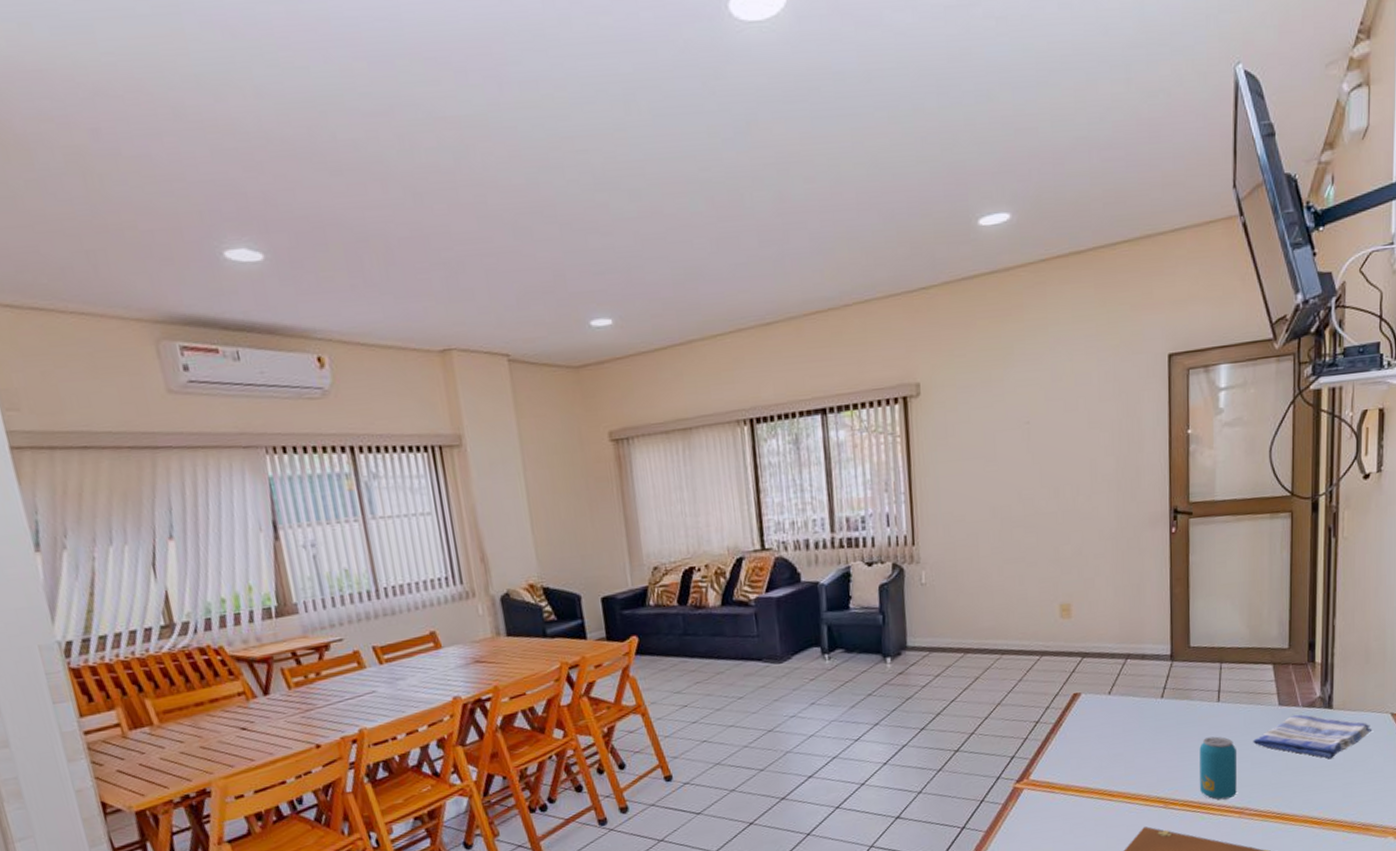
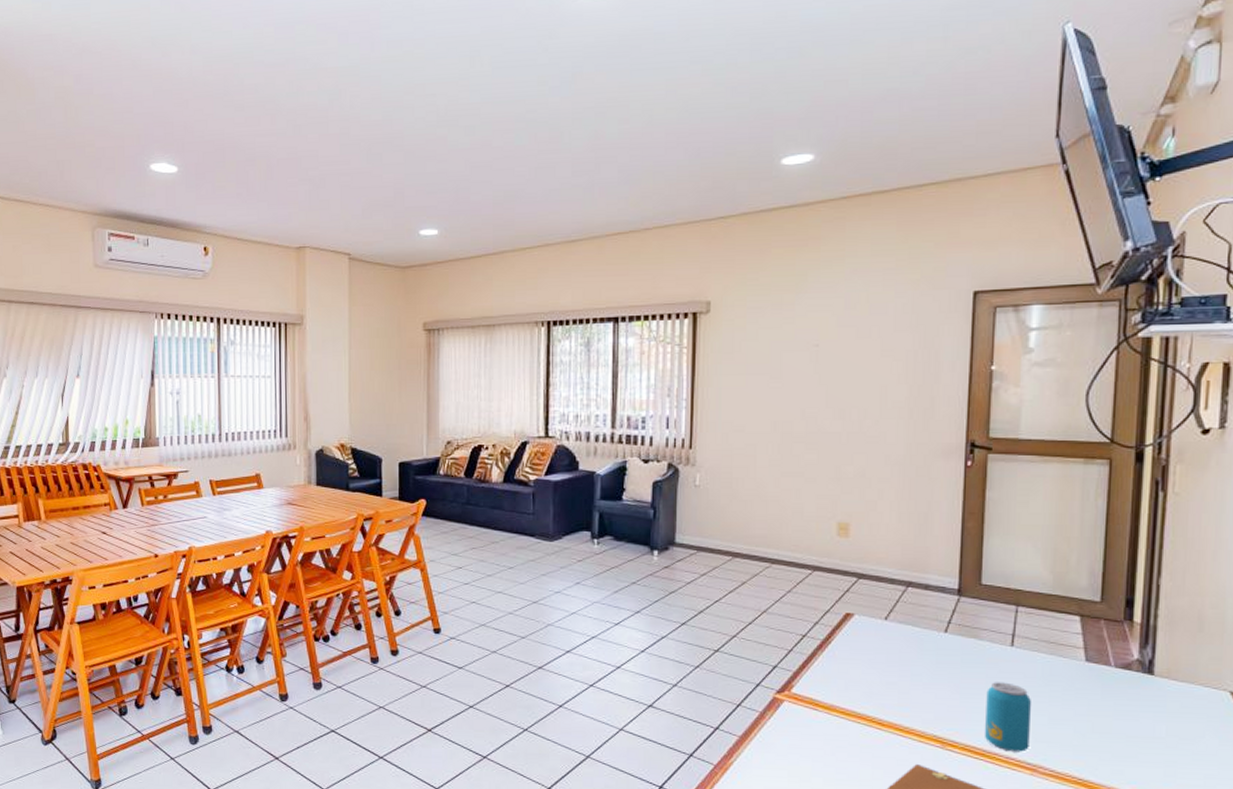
dish towel: present [1253,714,1373,759] -> none [1052,674,1205,729]

